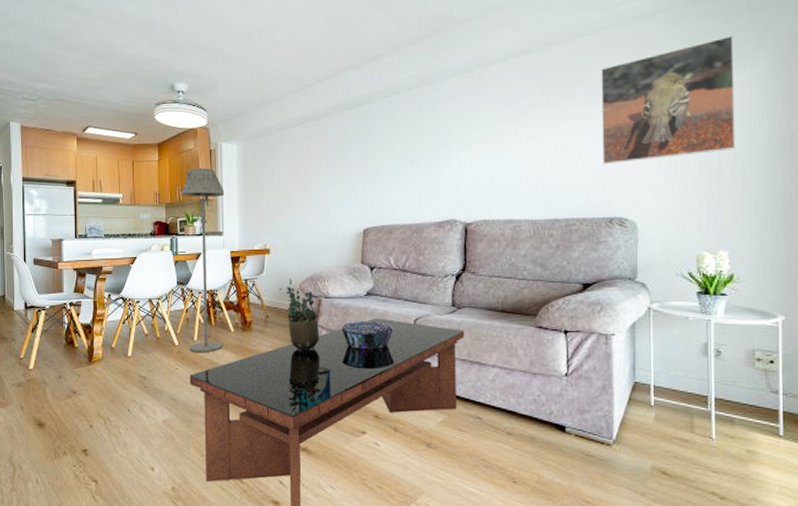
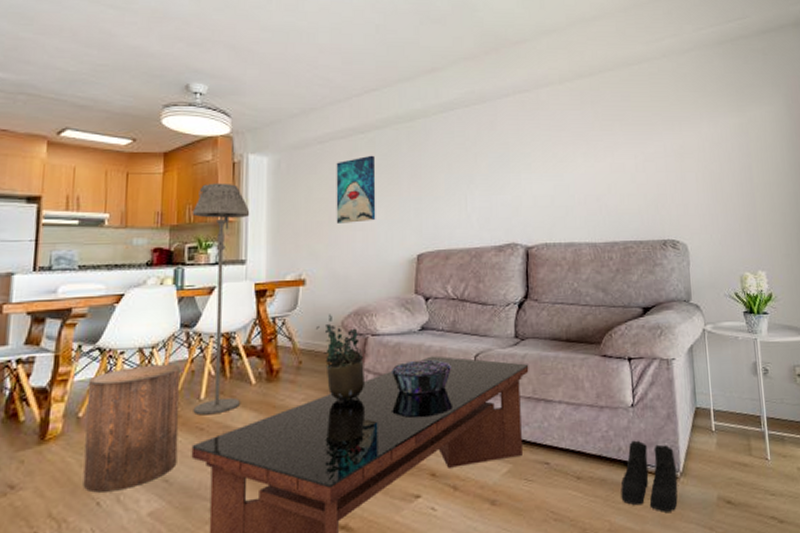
stool: none [116,312,180,403] -> present [83,364,180,493]
wall art: none [293,140,327,201] -> present [336,155,376,223]
boots: none [550,406,610,474] -> present [621,440,678,512]
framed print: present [601,36,736,165] -> none [647,75,764,188]

